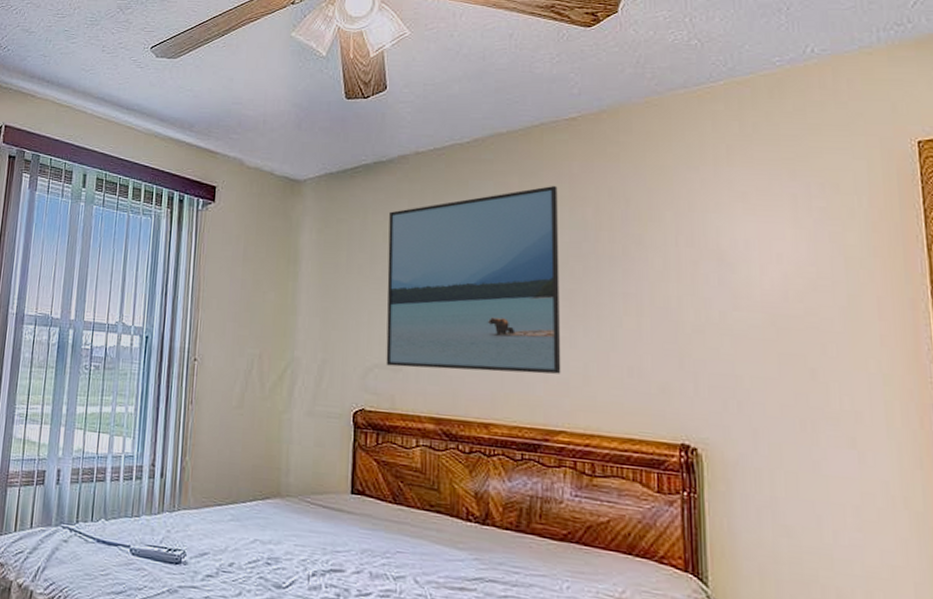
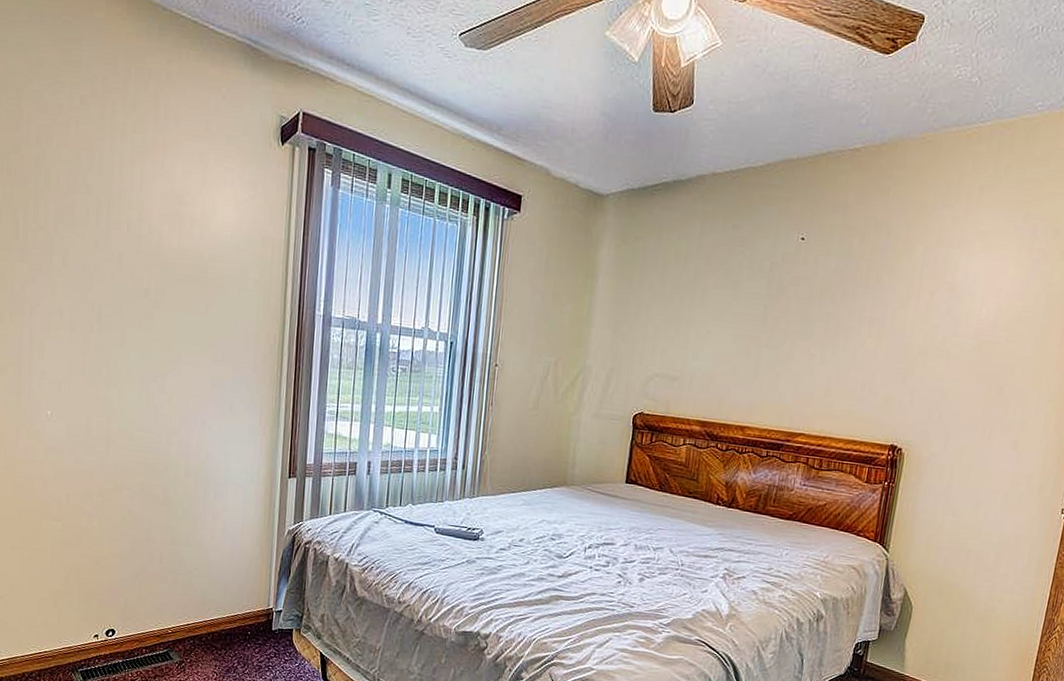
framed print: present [386,186,561,374] -> none [665,215,833,386]

